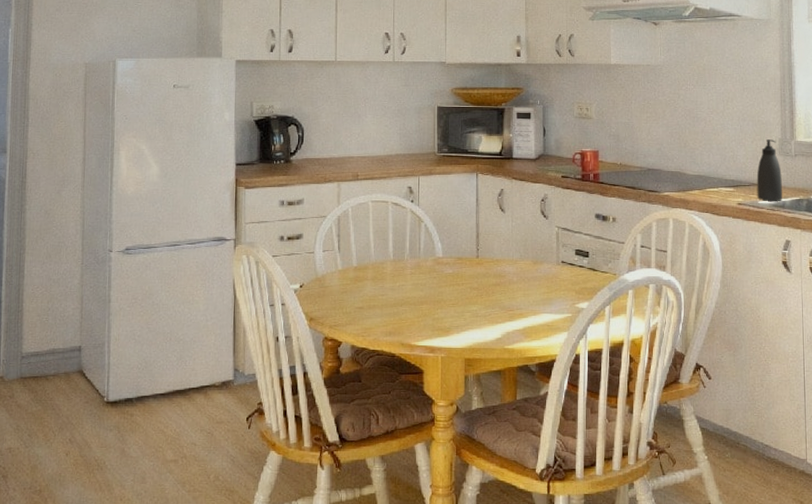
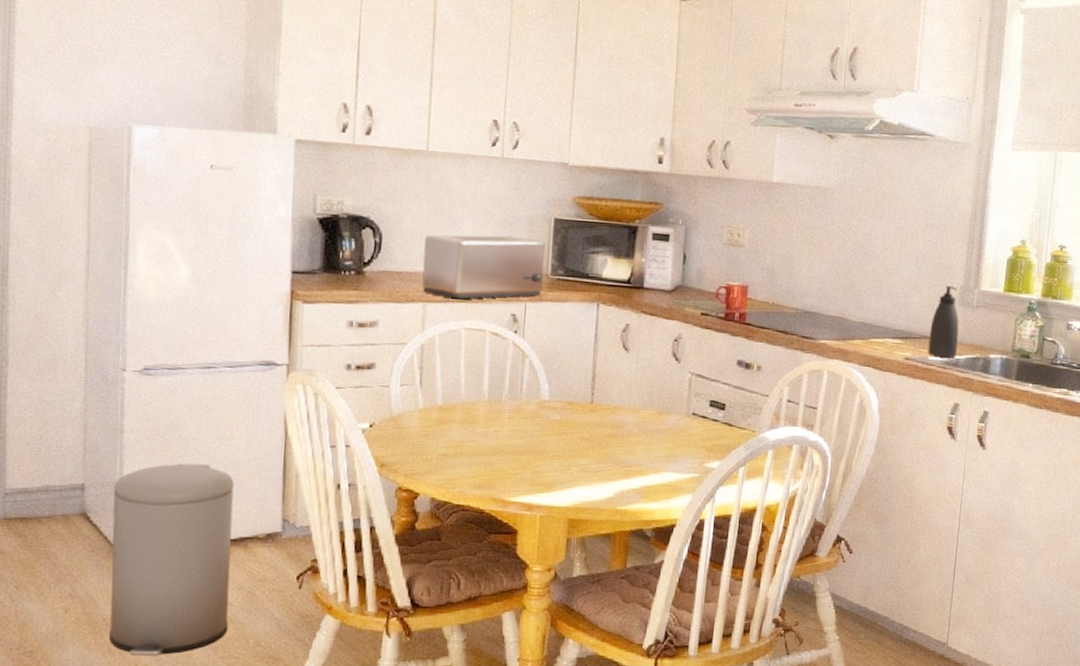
pedal bin: none [100,325,195,491] -> present [109,463,234,656]
toaster: none [336,123,432,178] -> present [422,234,546,300]

